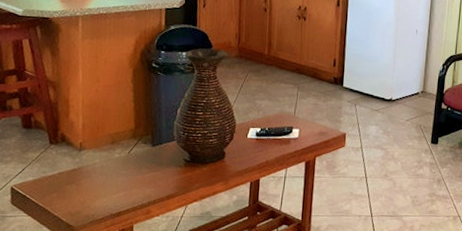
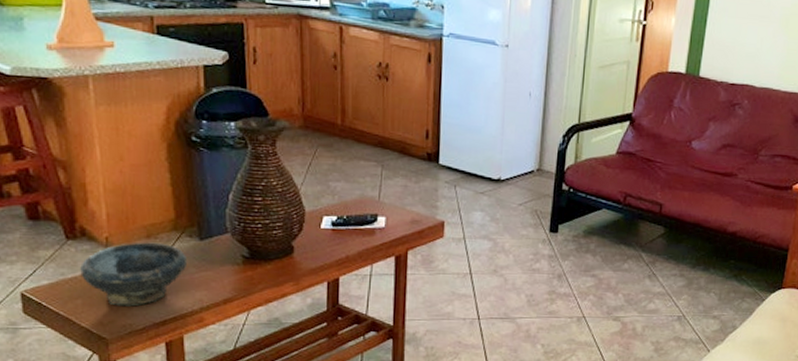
bowl: none [58,147,142,200] -> present [80,242,188,307]

